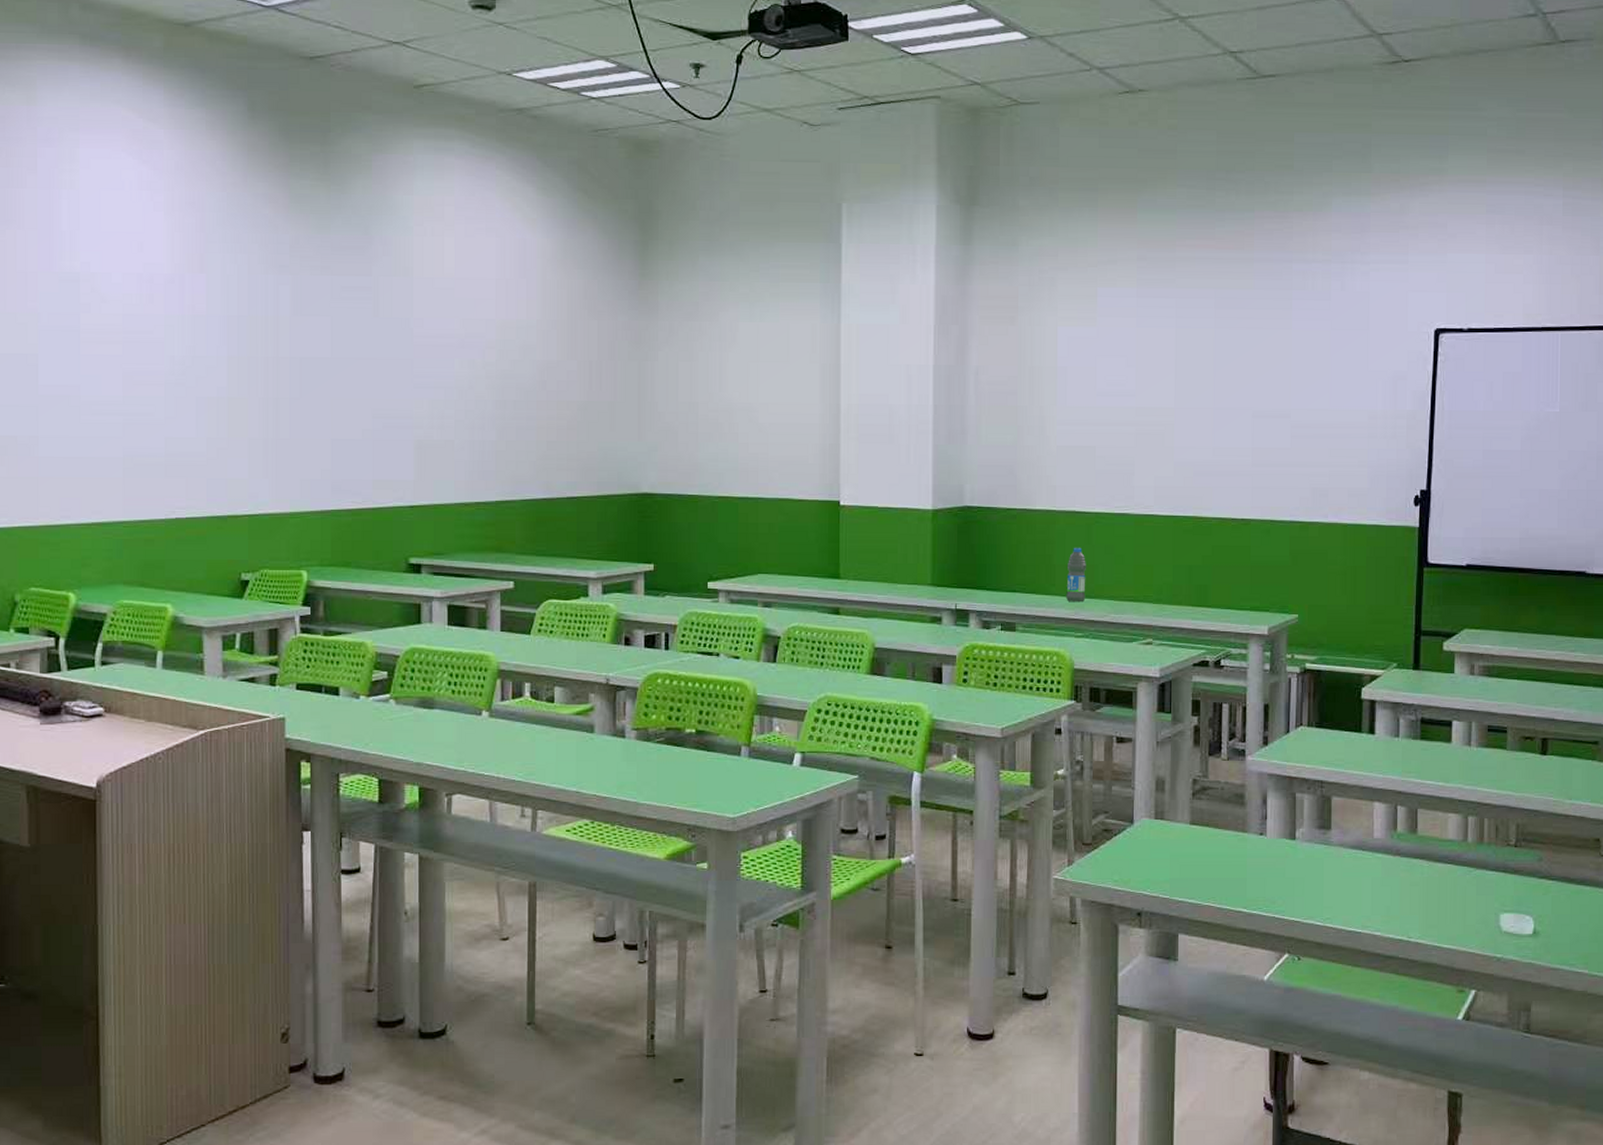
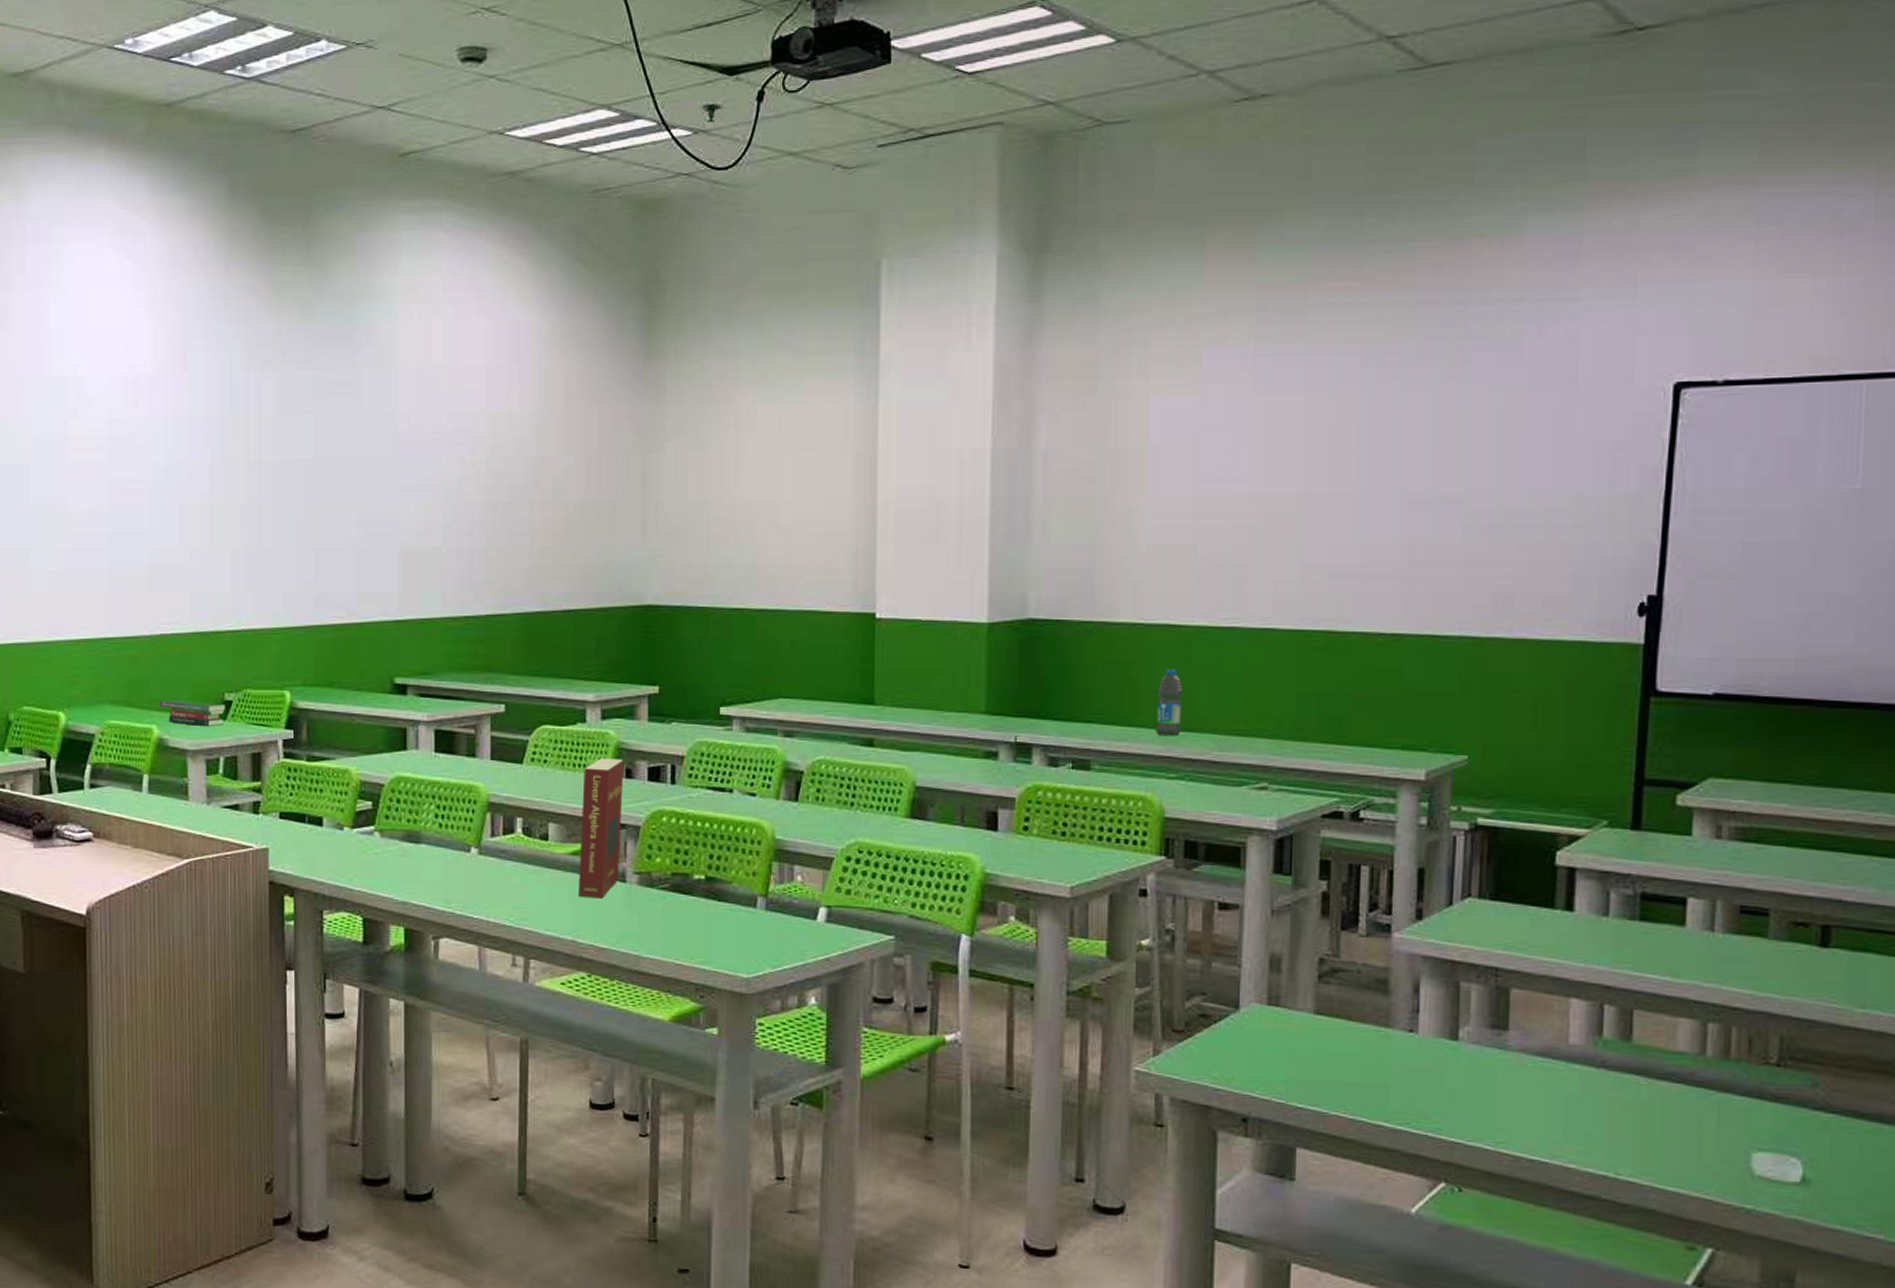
books: none [174,579,242,605] -> present [159,698,225,727]
book: none [581,628,623,753] -> present [577,758,624,899]

